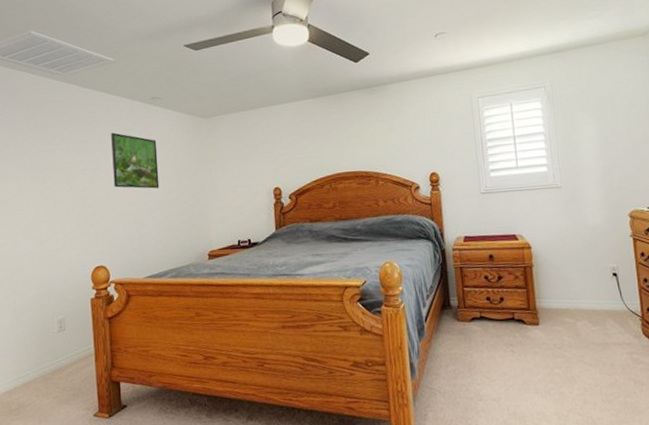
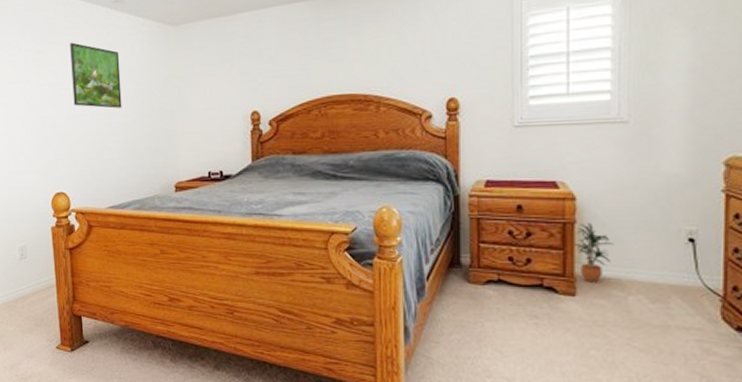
potted plant: none [533,266,562,313] -> present [574,223,614,283]

